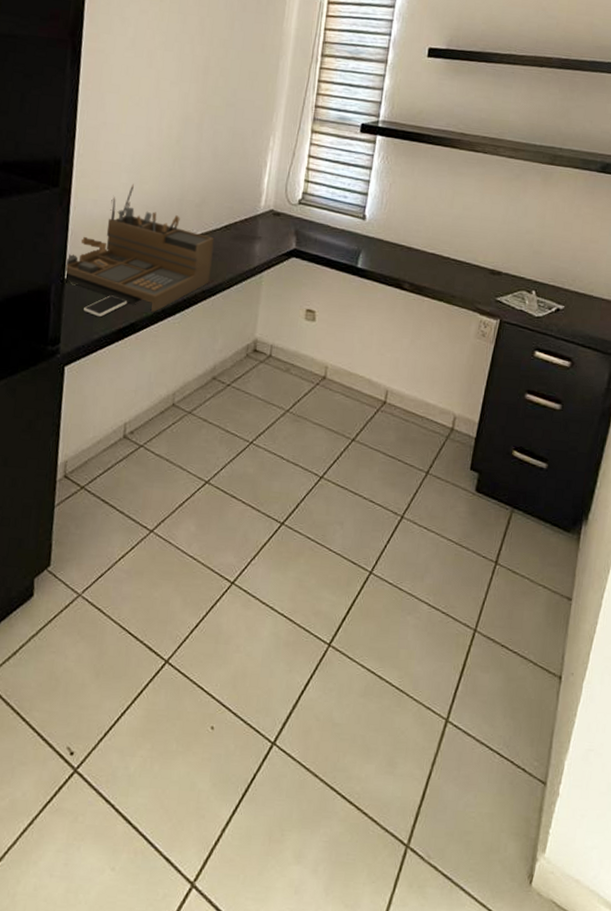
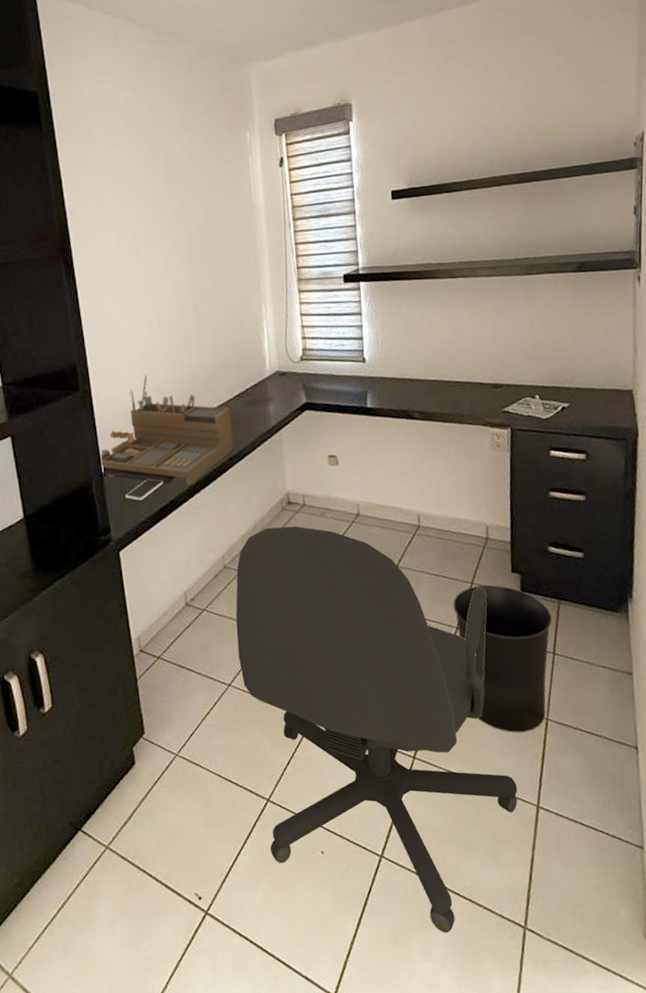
office chair: none [157,372,440,837] -> present [235,526,518,933]
waste bin: none [402,476,502,639] -> present [453,584,552,732]

